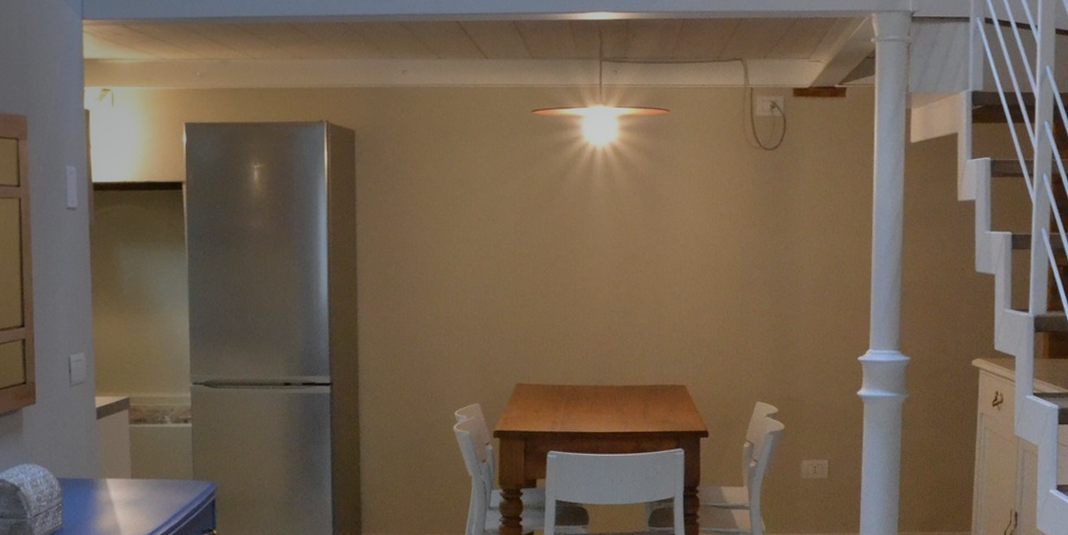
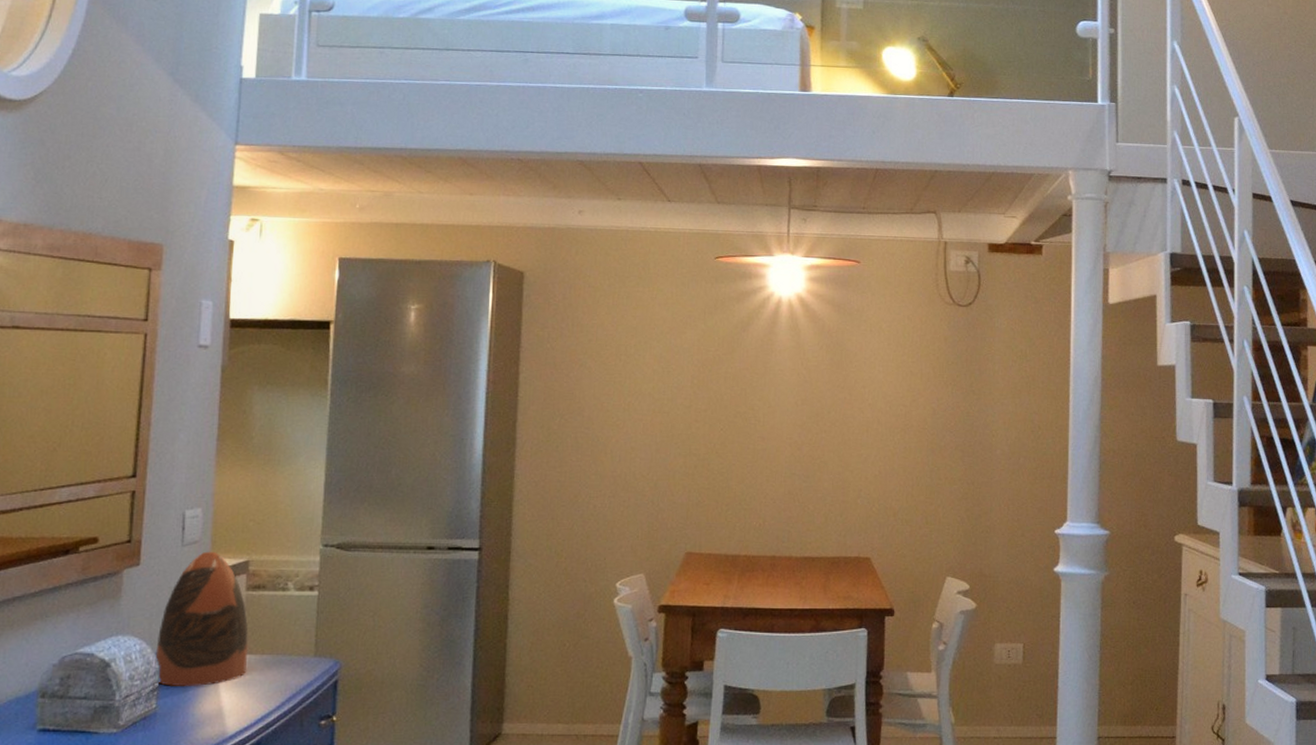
decorative vase: none [57,390,136,507] -> present [155,551,248,687]

